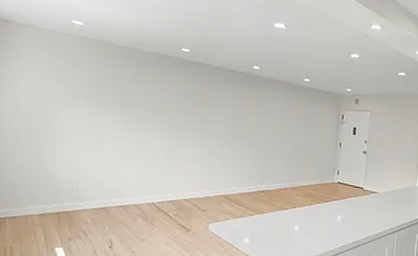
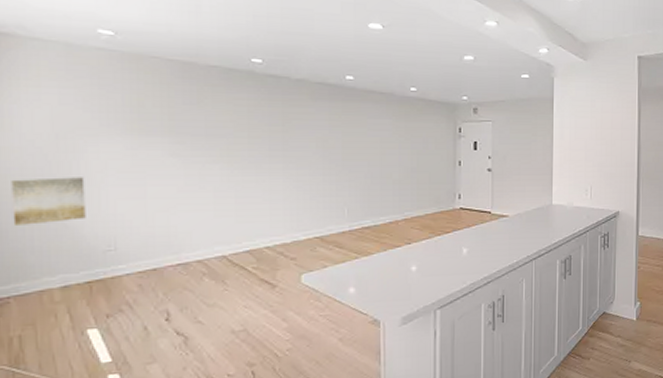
wall art: none [10,131,59,166] -> present [11,177,86,225]

